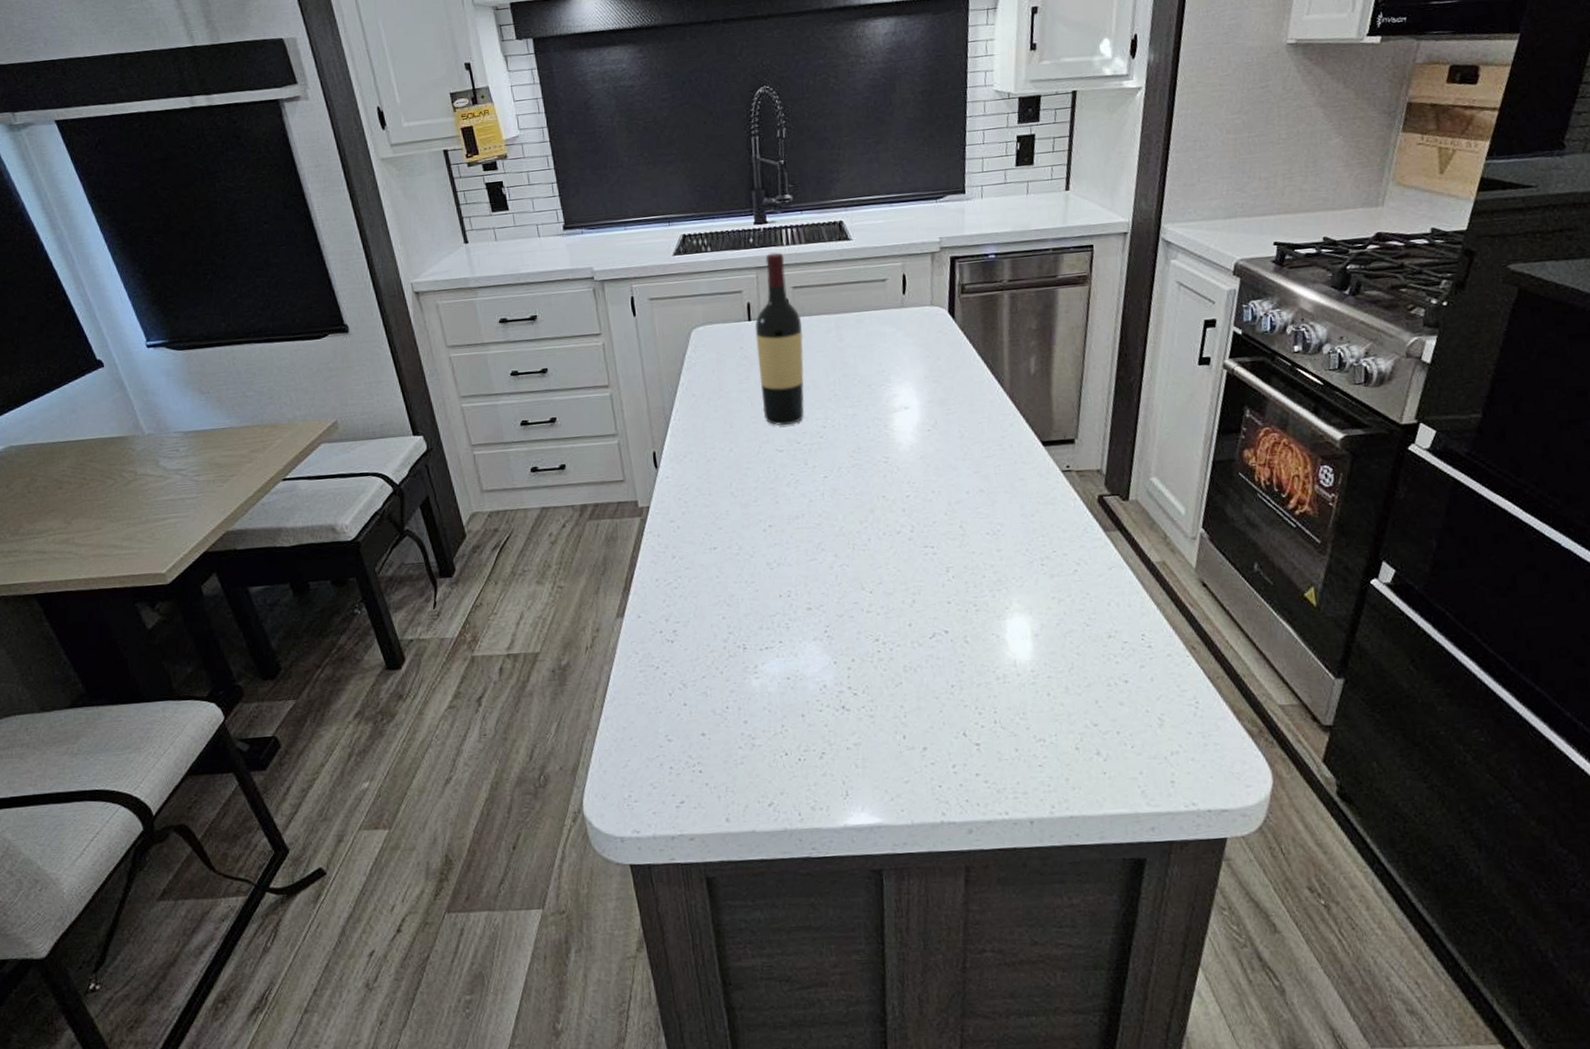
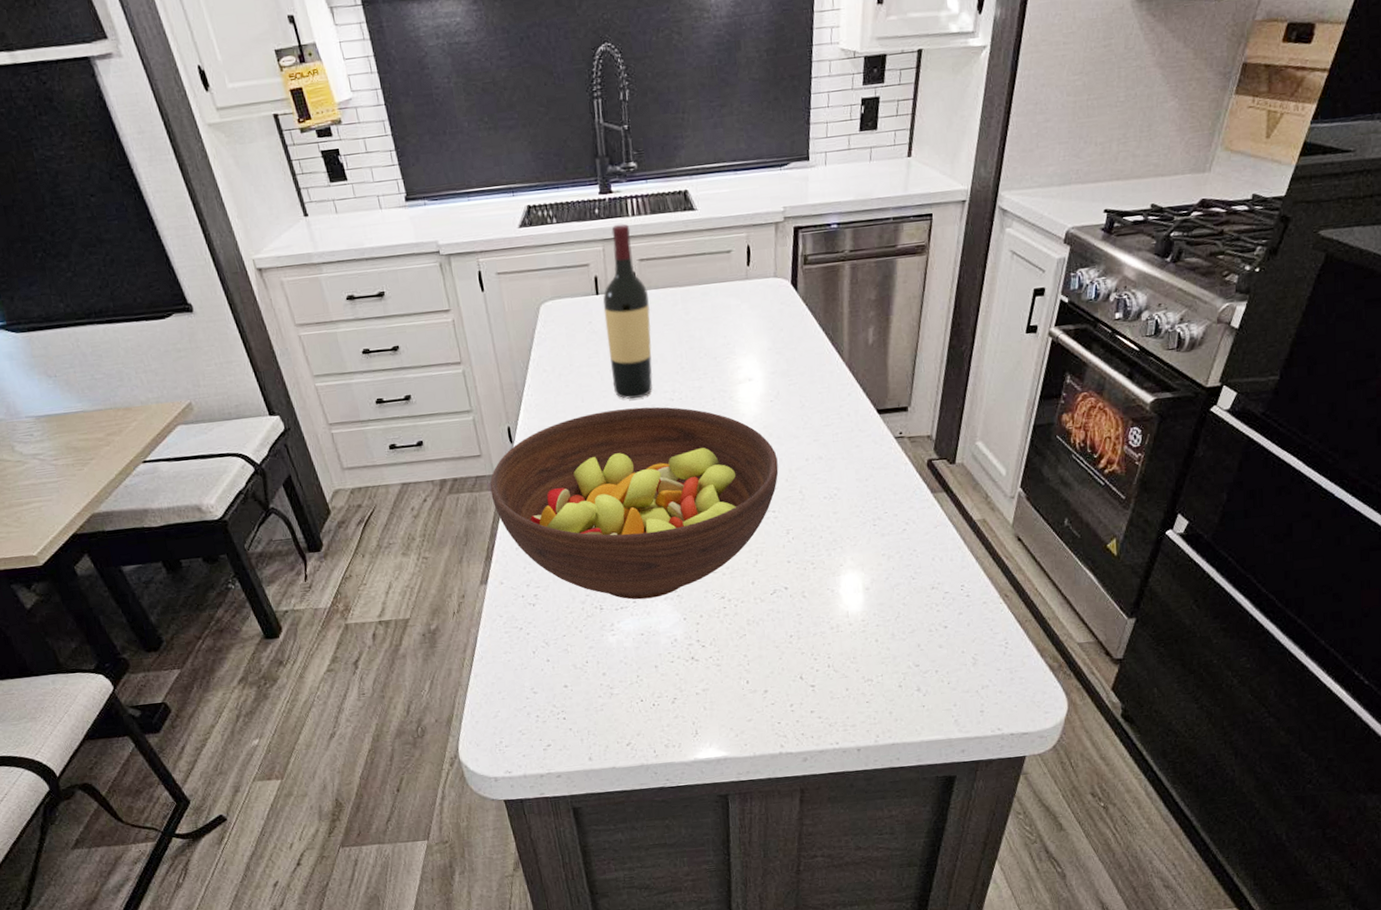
fruit bowl: none [632,434,937,640] -> present [489,406,779,600]

